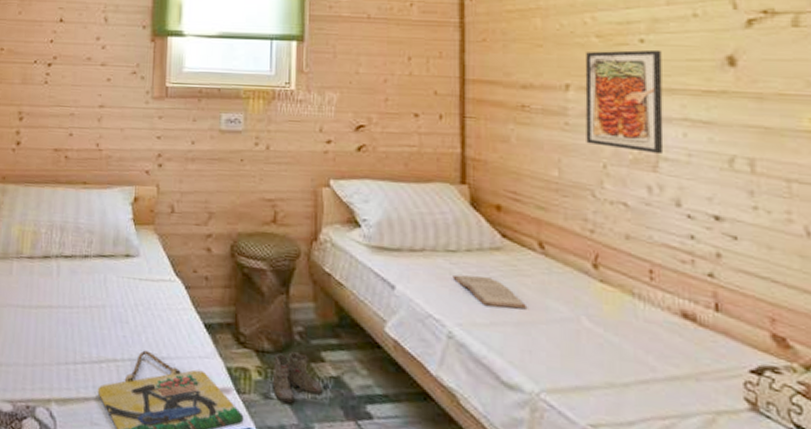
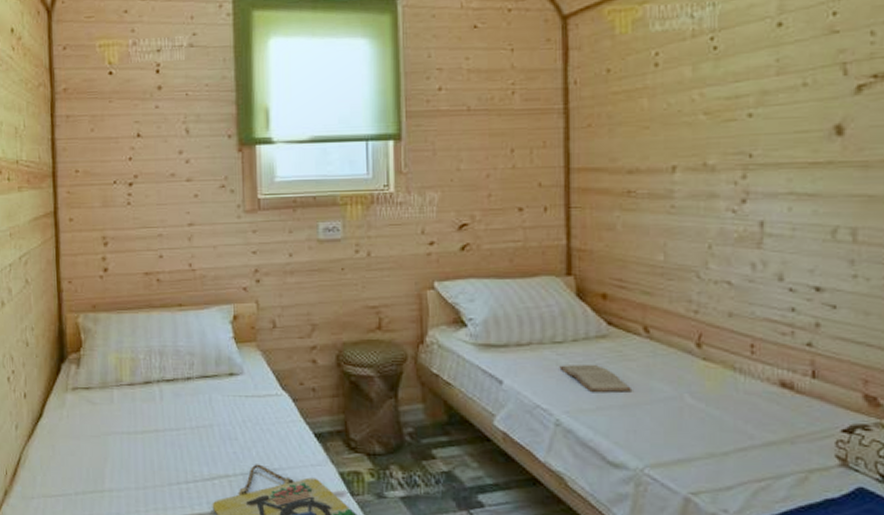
boots: present [267,352,323,404] -> none [381,452,435,501]
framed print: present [585,49,664,155] -> none [692,123,770,231]

